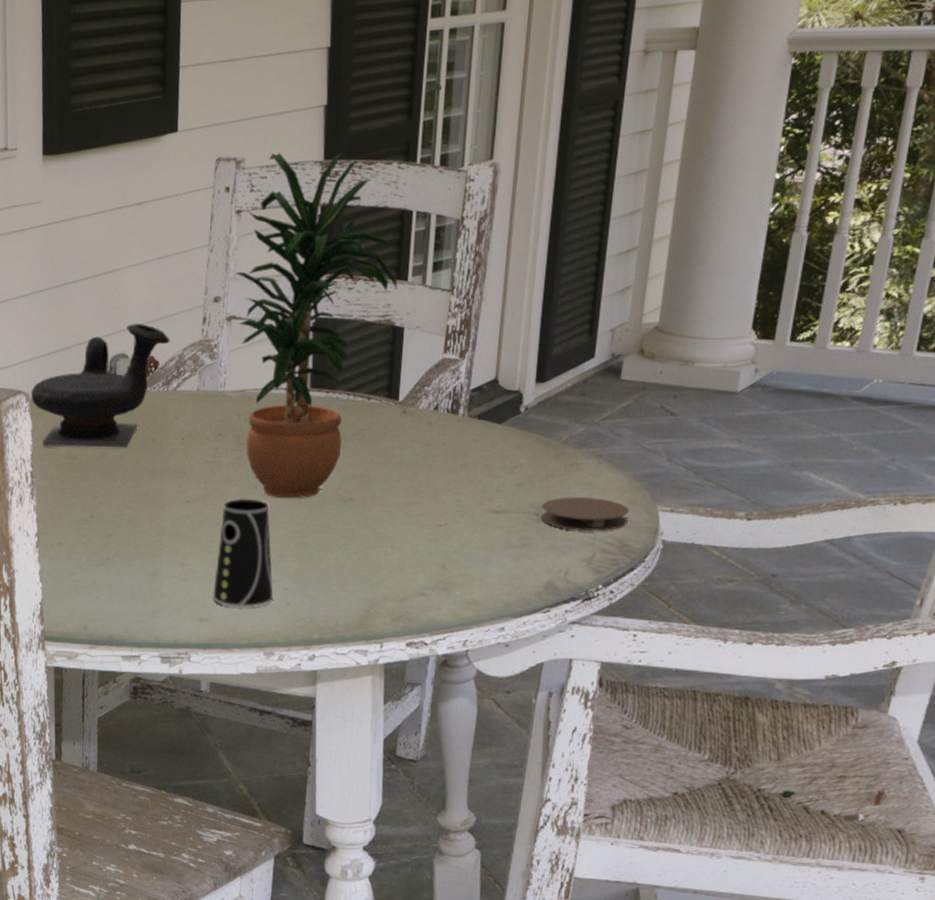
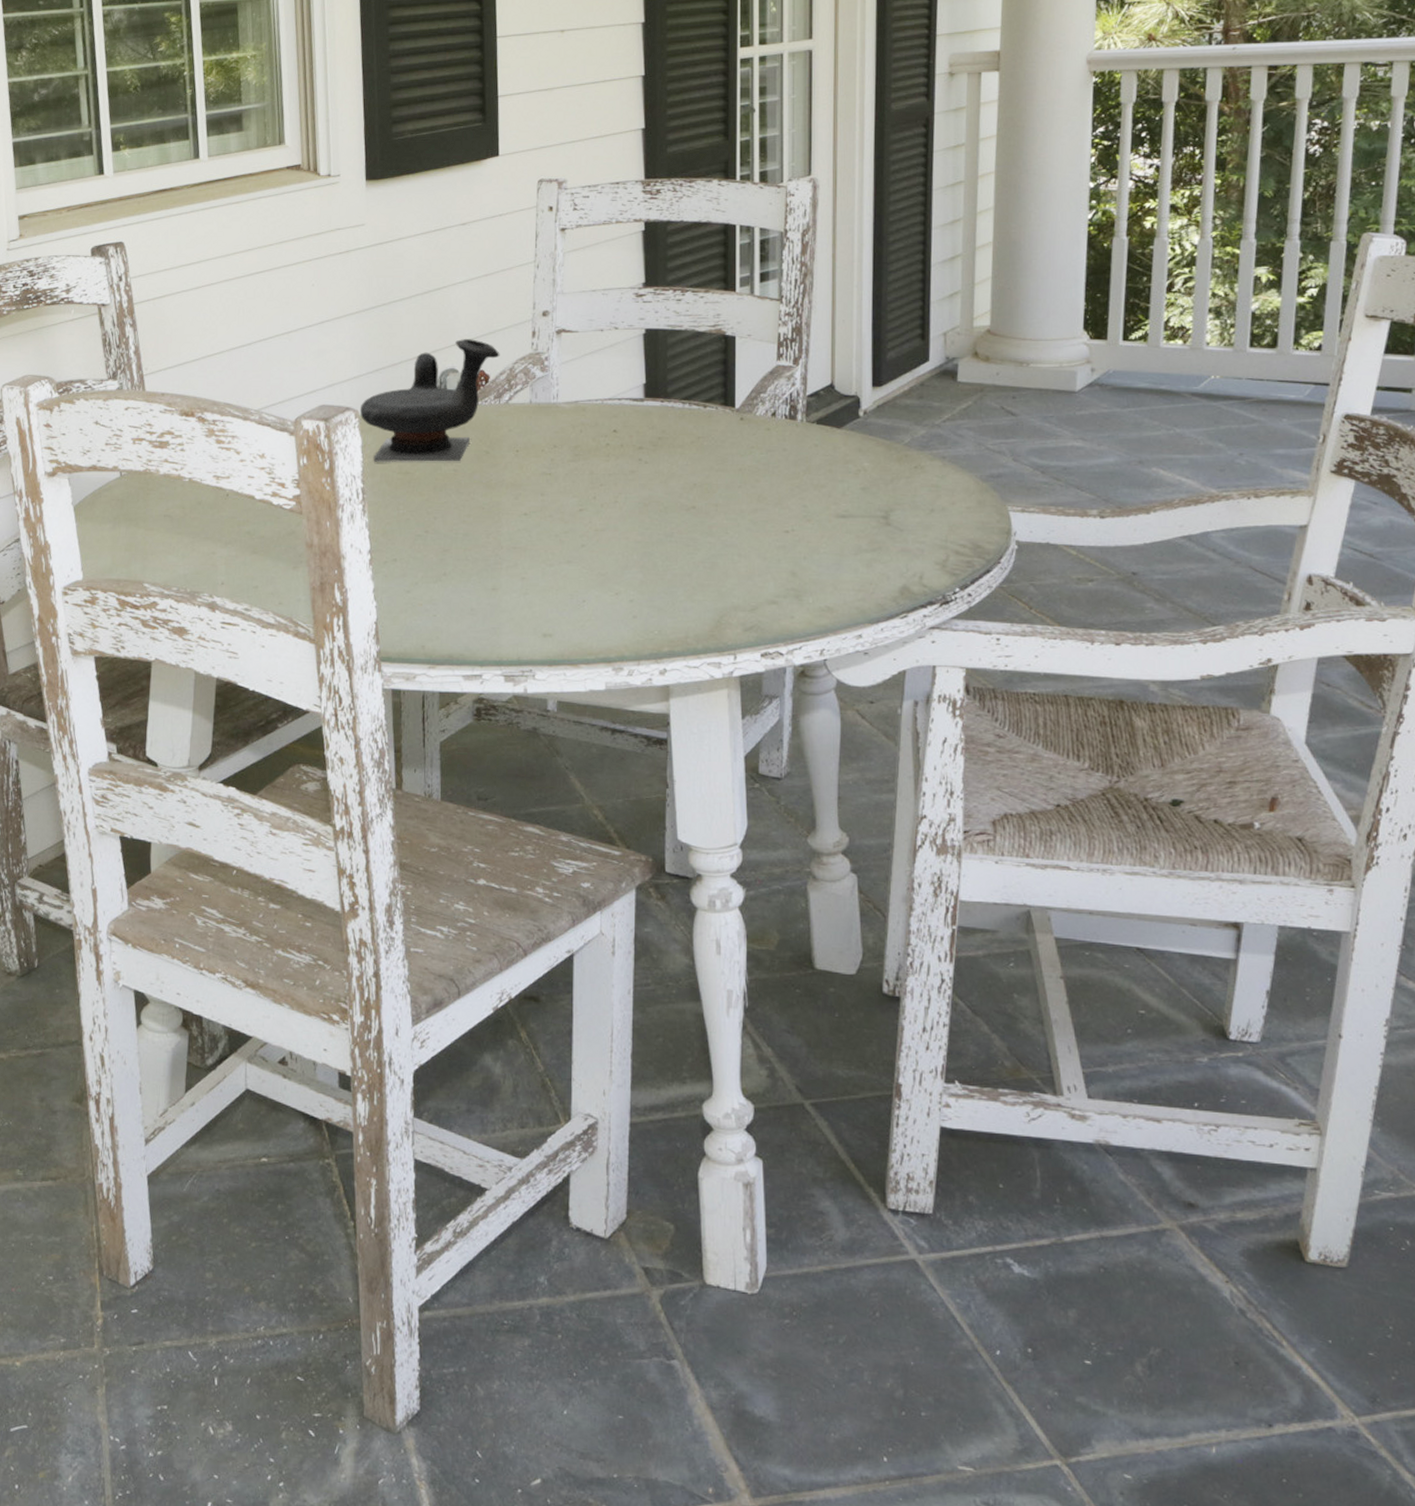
cup: present [213,499,273,609] -> none [556,509,619,623]
potted plant: present [235,152,398,499] -> none [562,171,726,509]
coaster: present [540,497,630,532] -> none [889,499,980,534]

